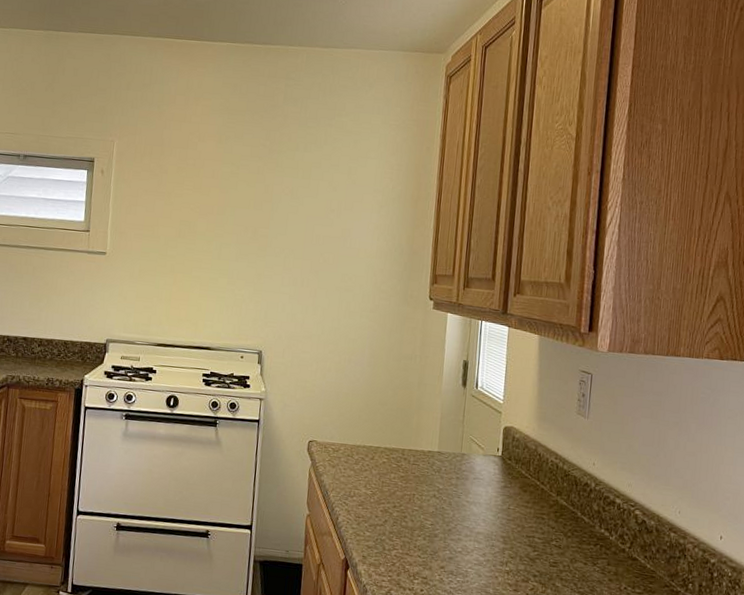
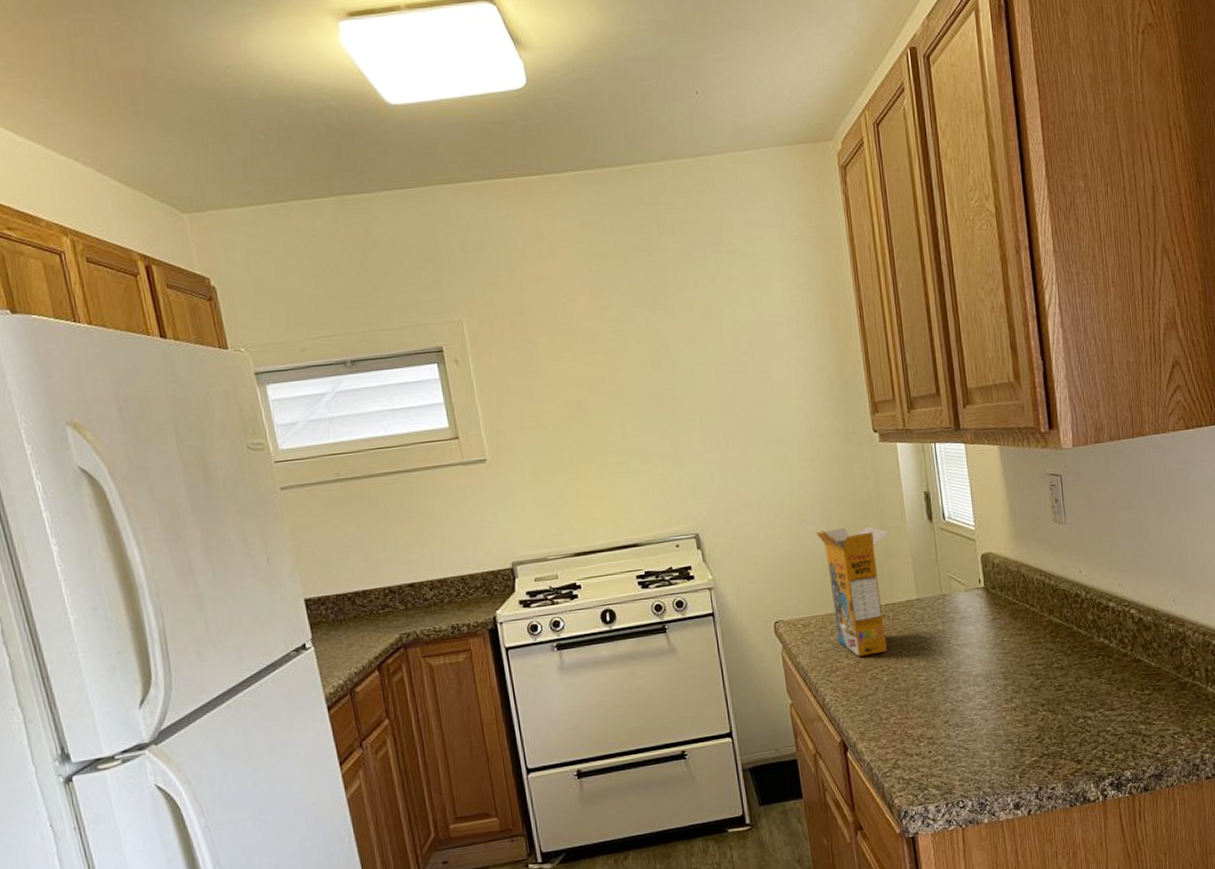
cereal box: none [360,372,425,491] -> present [815,526,889,657]

